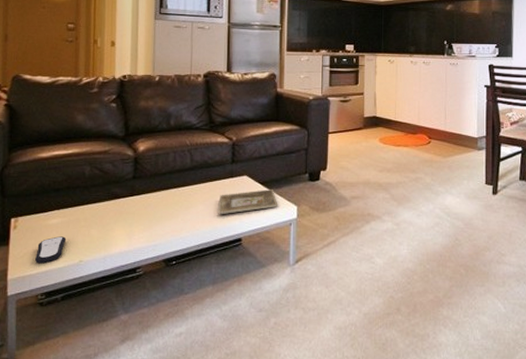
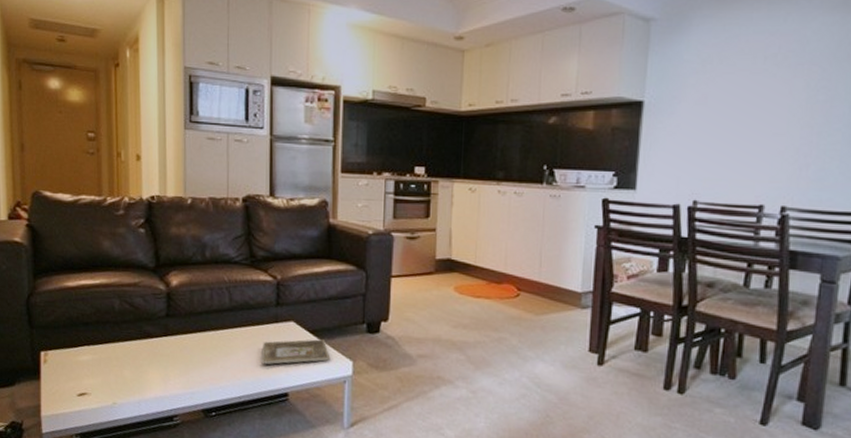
remote control: present [35,236,67,264] -> none [68,374,99,403]

